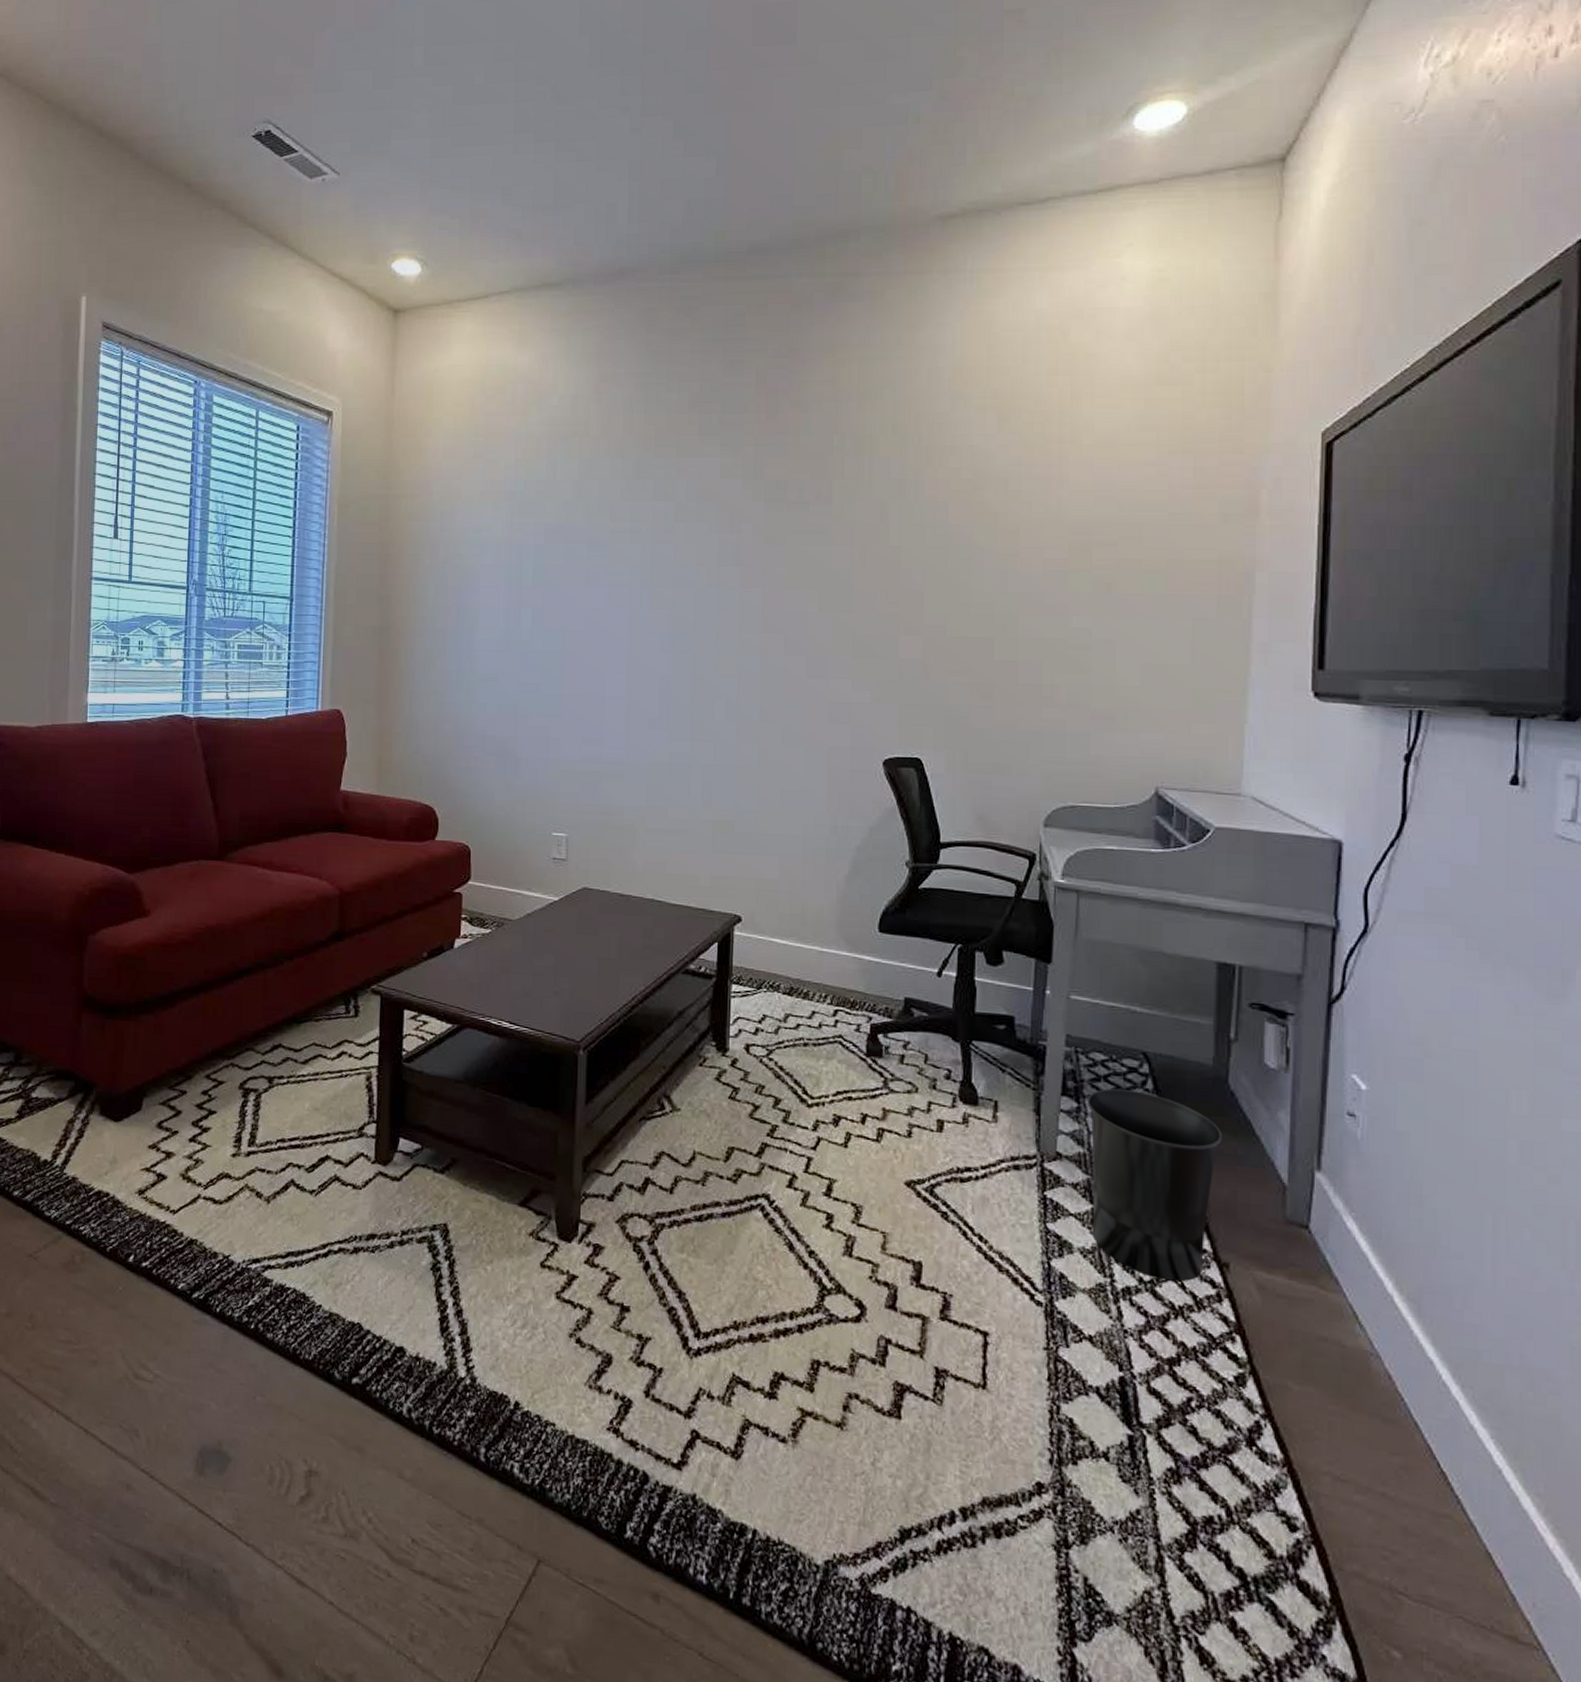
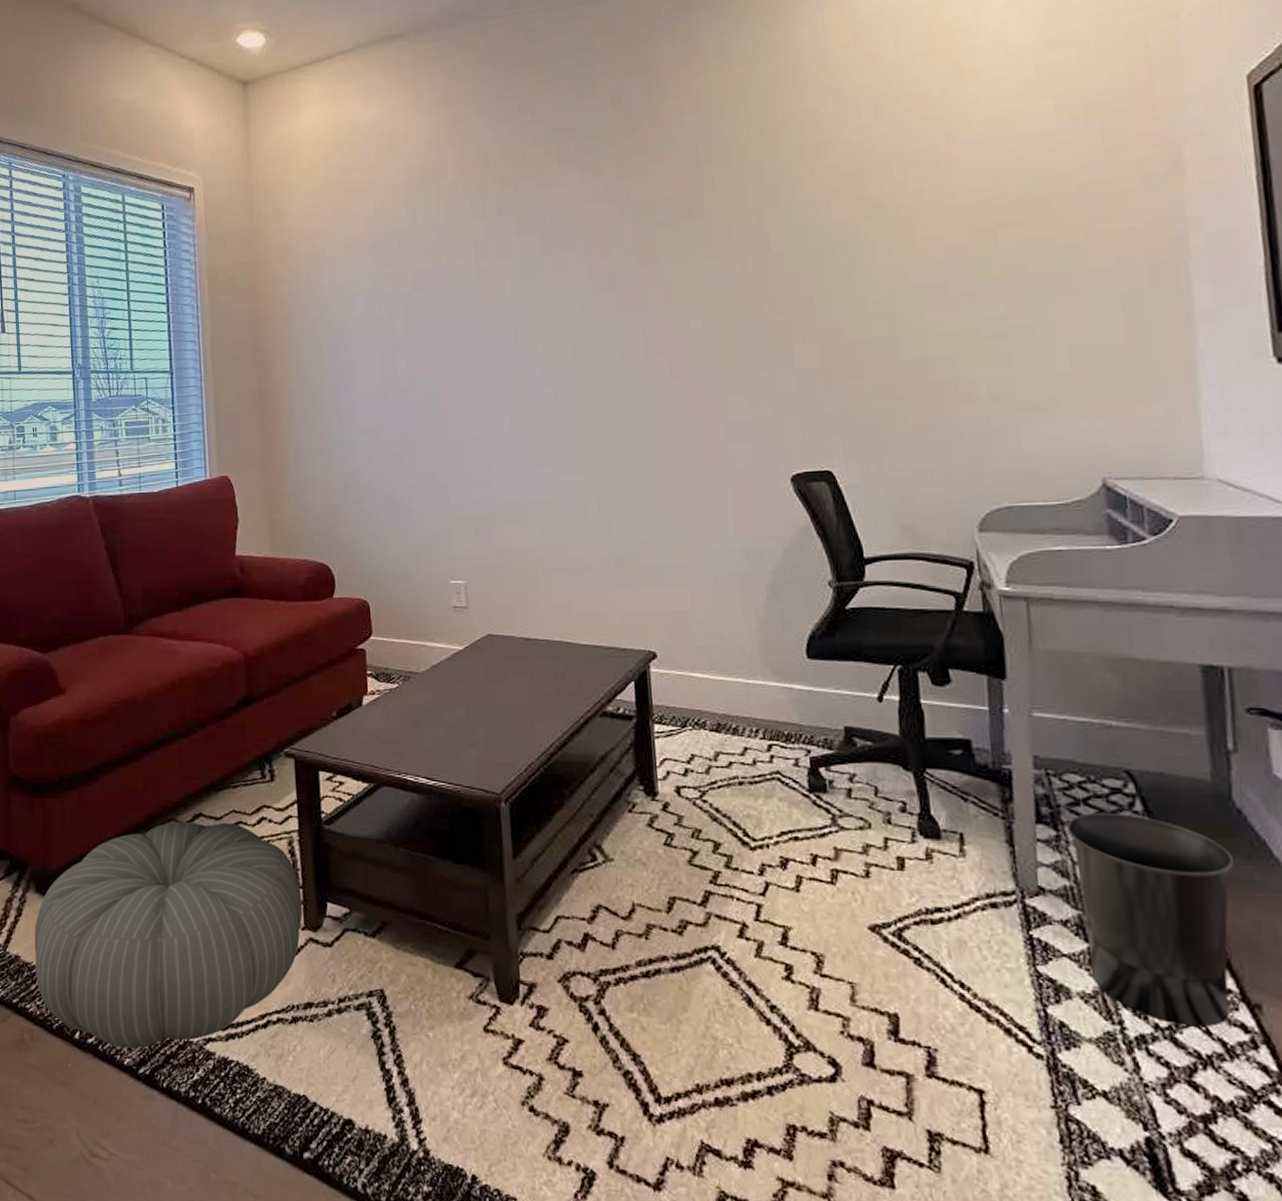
pouf: none [93,1051,375,1274] -> present [34,821,303,1049]

